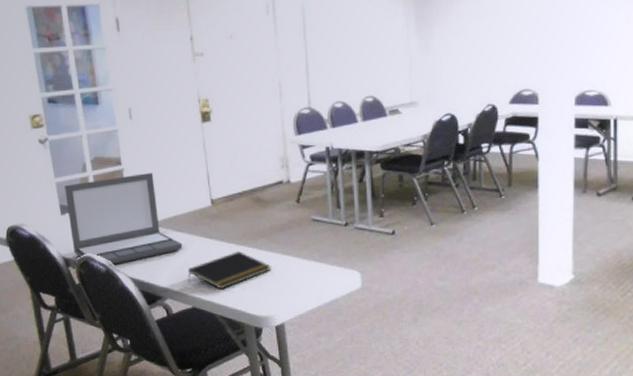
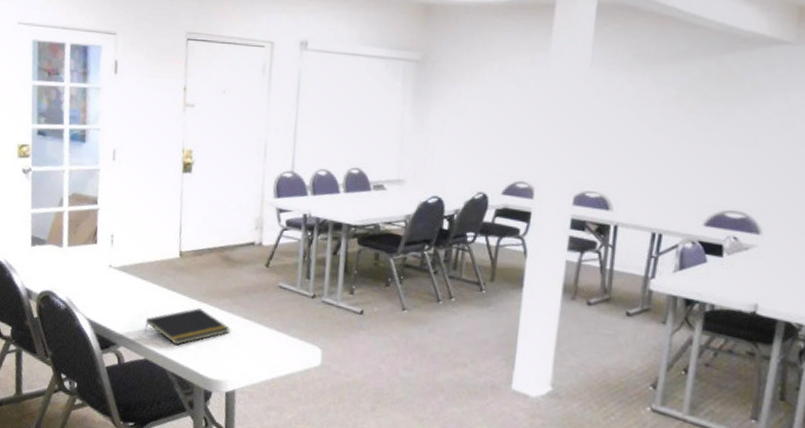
laptop: present [65,173,183,266] -> none [37,215,145,304]

